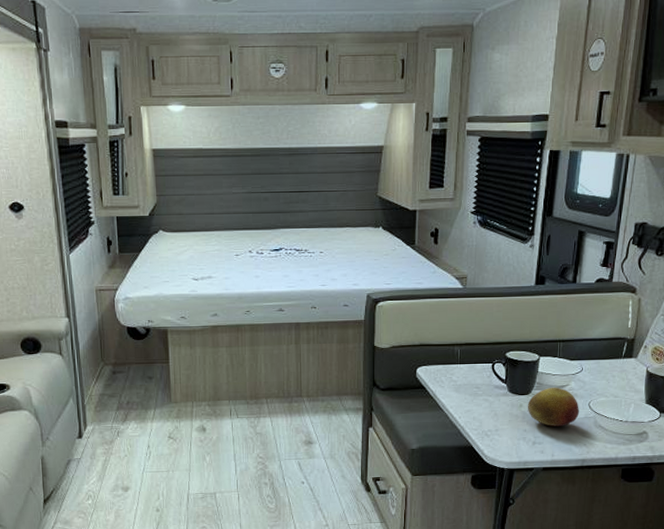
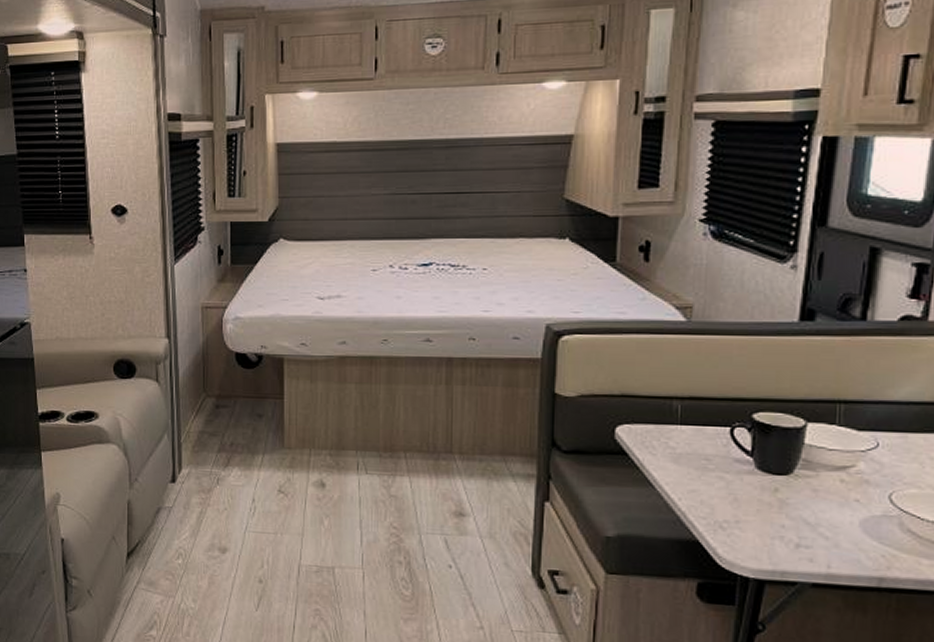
fruit: present [527,388,579,426] -> none [786,468,873,526]

